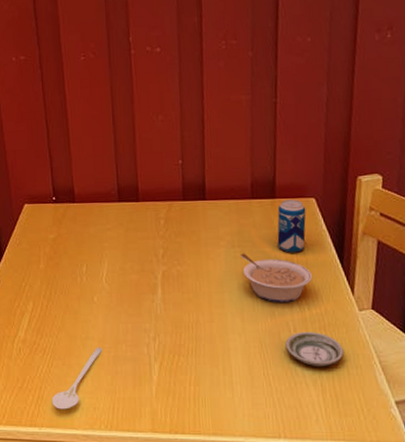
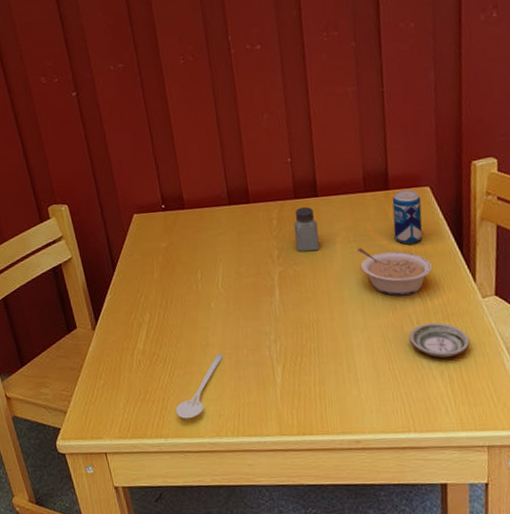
saltshaker: none [180,209,205,253] -> present [293,206,320,252]

